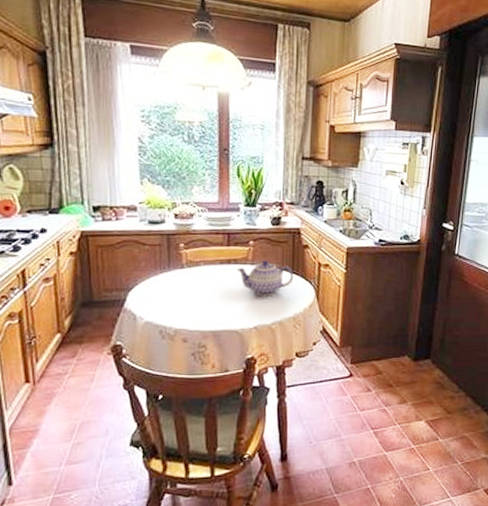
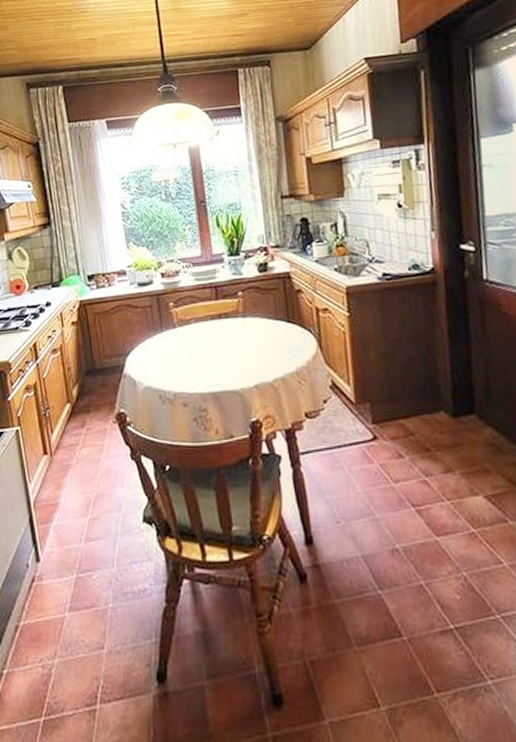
teapot: present [236,259,294,297] -> none [228,310,291,352]

